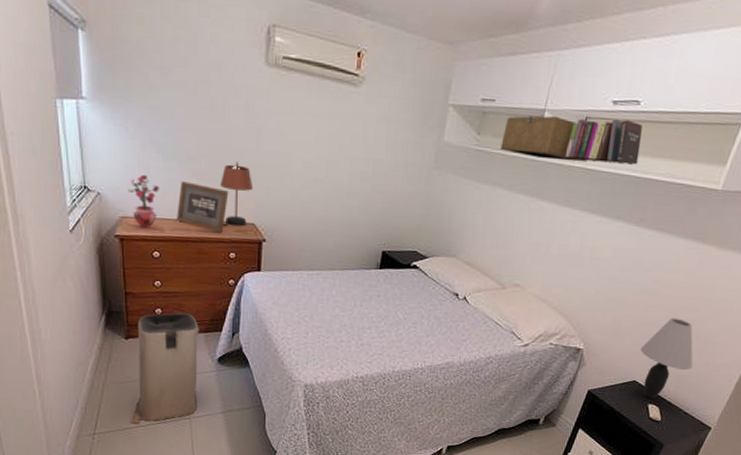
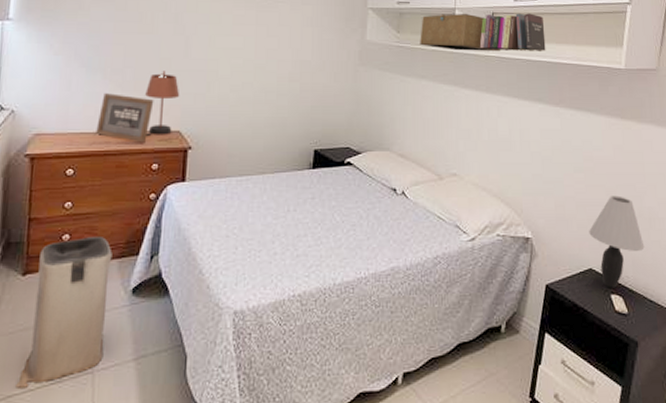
potted plant: present [128,175,160,228] -> none [46,90,81,144]

